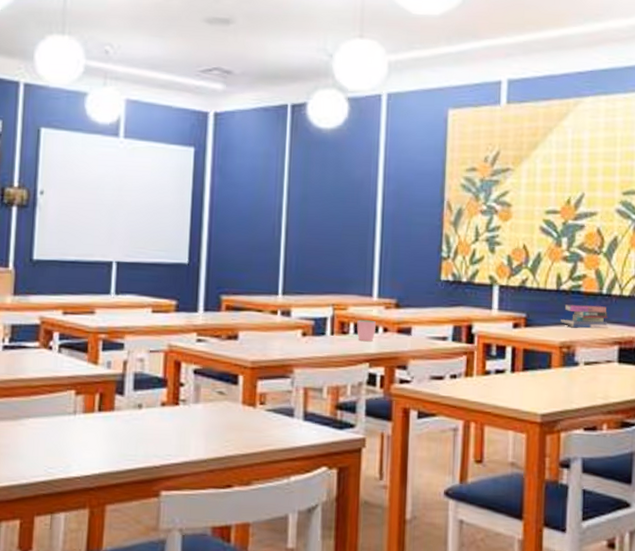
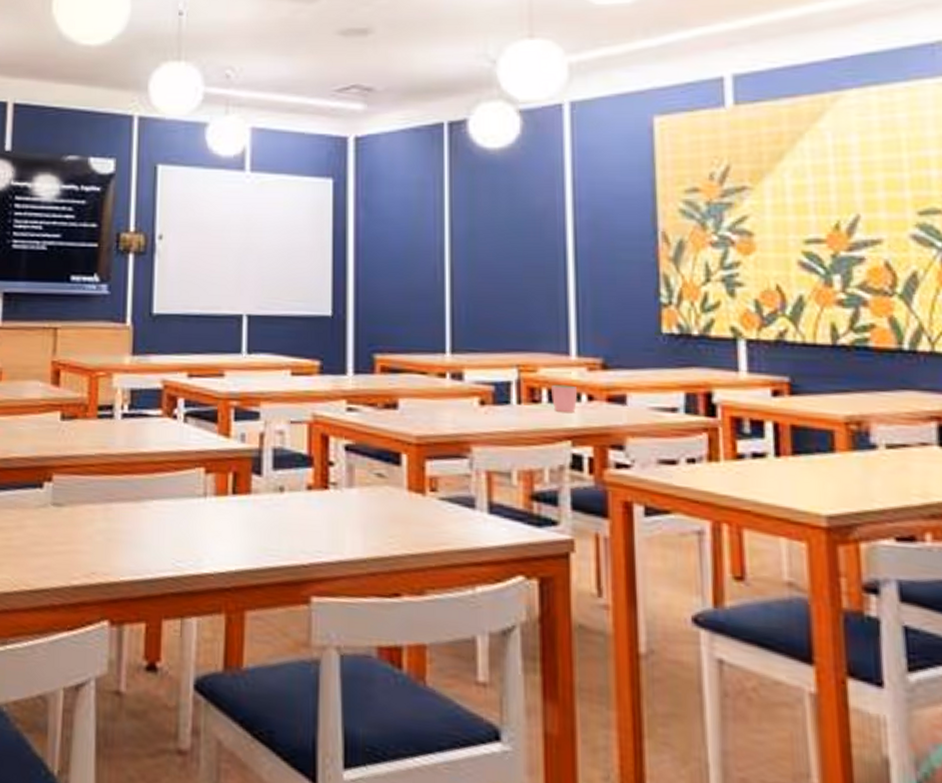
books: present [561,304,608,329] -> none [842,365,917,399]

